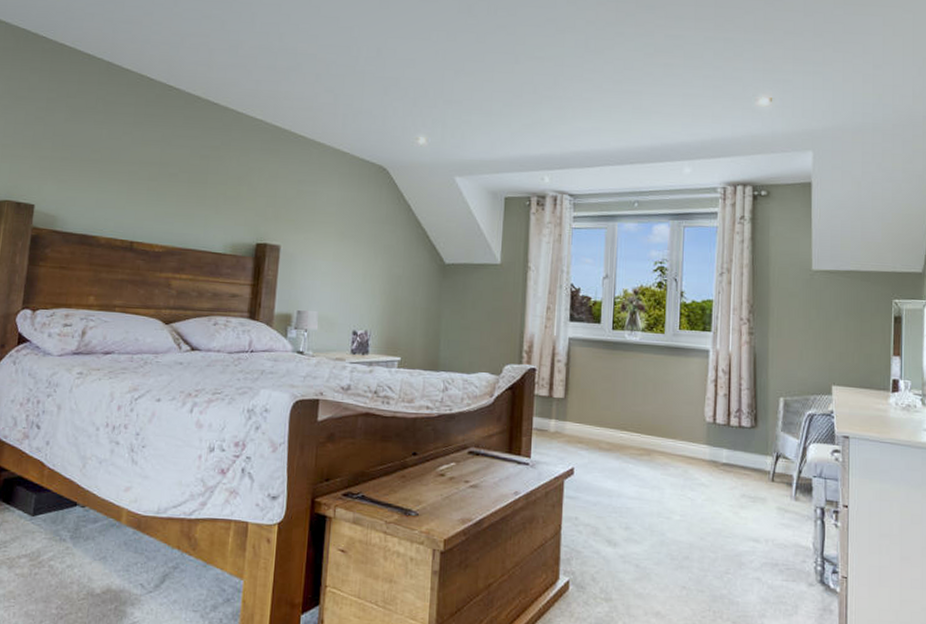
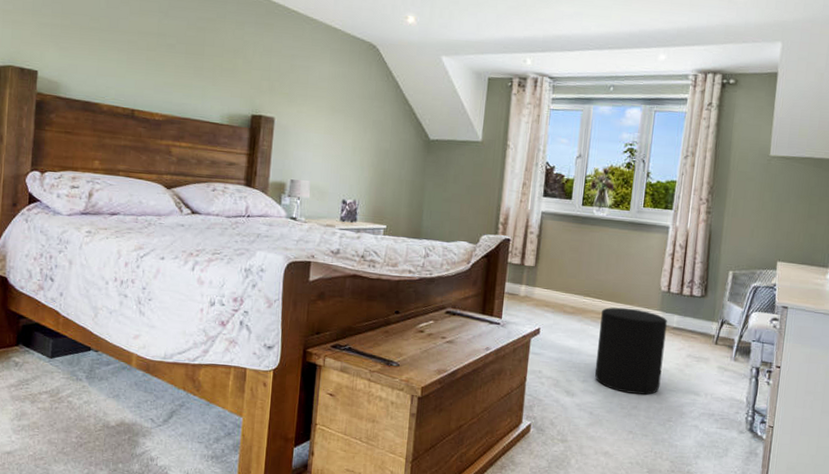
stool: none [638,441,715,543] -> present [594,307,667,395]

